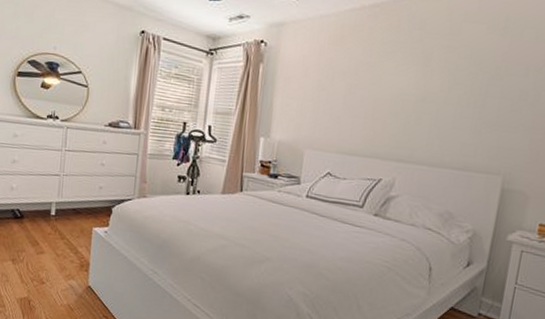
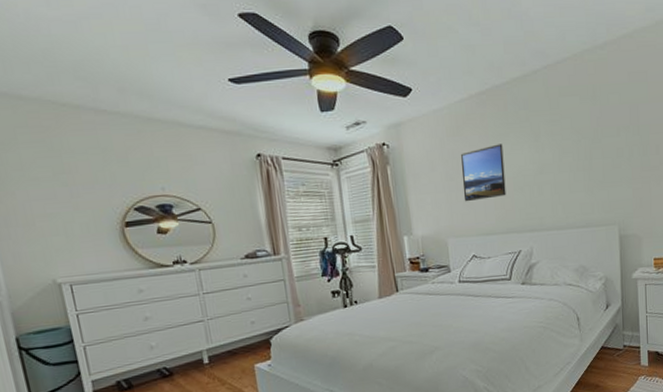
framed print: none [331,61,387,118] -> present [460,143,506,202]

